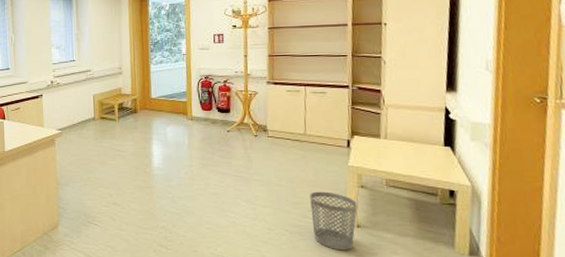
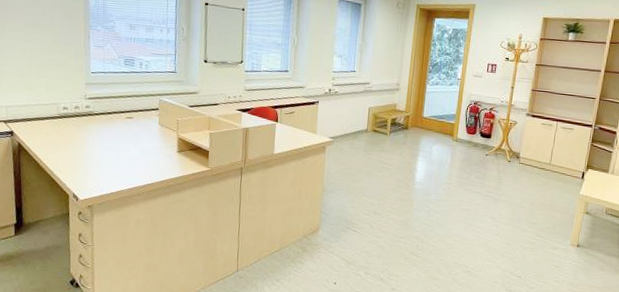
wastebasket: present [310,191,358,251] -> none [542,214,581,266]

